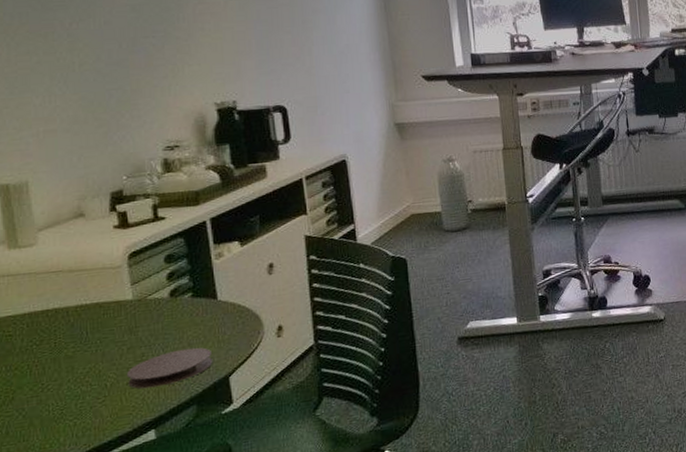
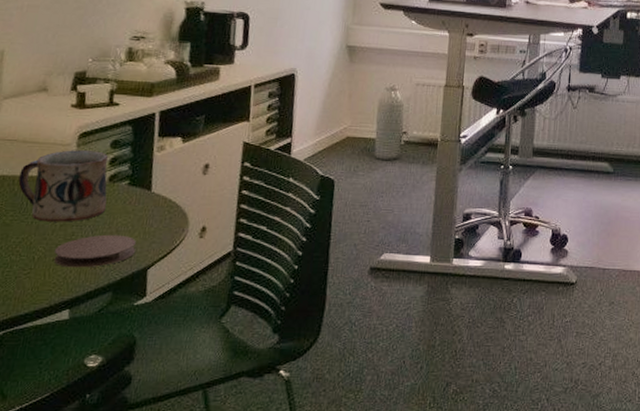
mug: none [72,268,173,348] -> present [18,150,108,222]

